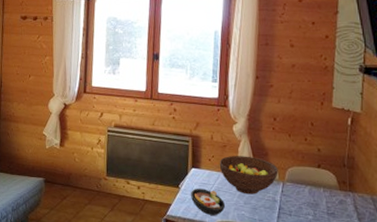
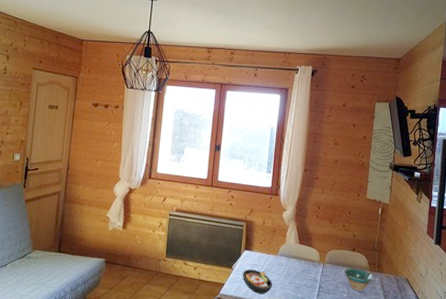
fruit bowl: present [219,156,278,194] -> none [269,240,320,275]
bowl: none [308,187,345,213] -> present [344,268,374,291]

